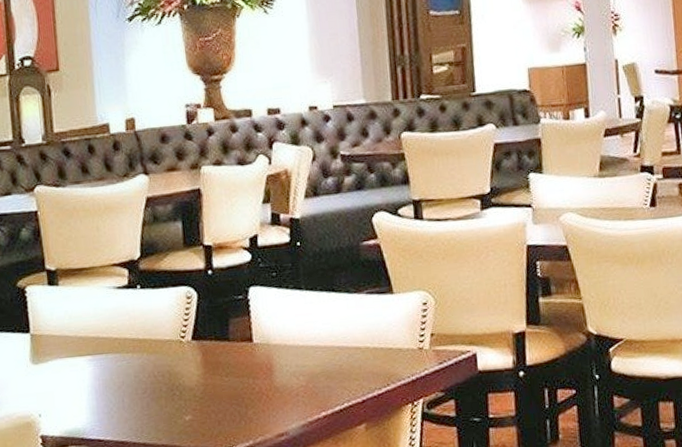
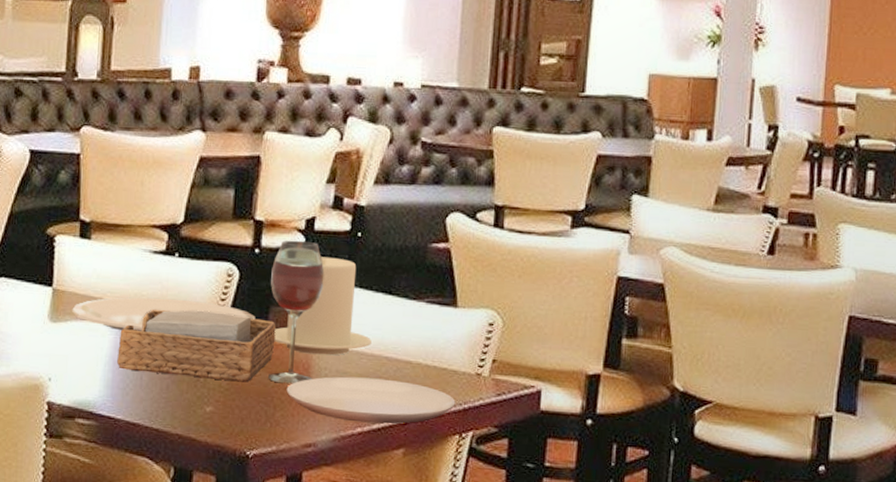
plate: none [51,324,218,362] -> present [72,297,256,331]
napkin holder: none [97,330,238,396] -> present [117,309,276,382]
wineglass: none [225,257,276,385] -> present [268,240,325,384]
candle: none [236,267,323,355] -> present [274,257,372,356]
plate: none [254,365,404,408] -> present [286,376,456,424]

